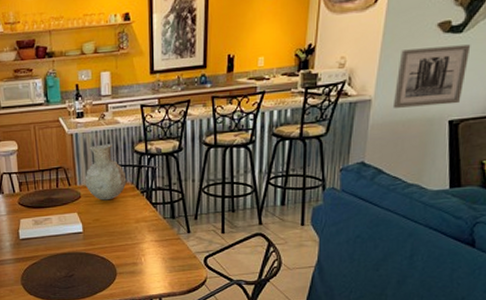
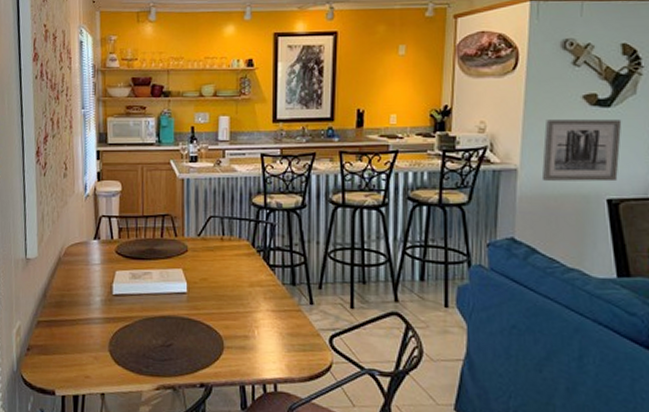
vase: present [85,144,127,201] -> none [193,193,242,257]

